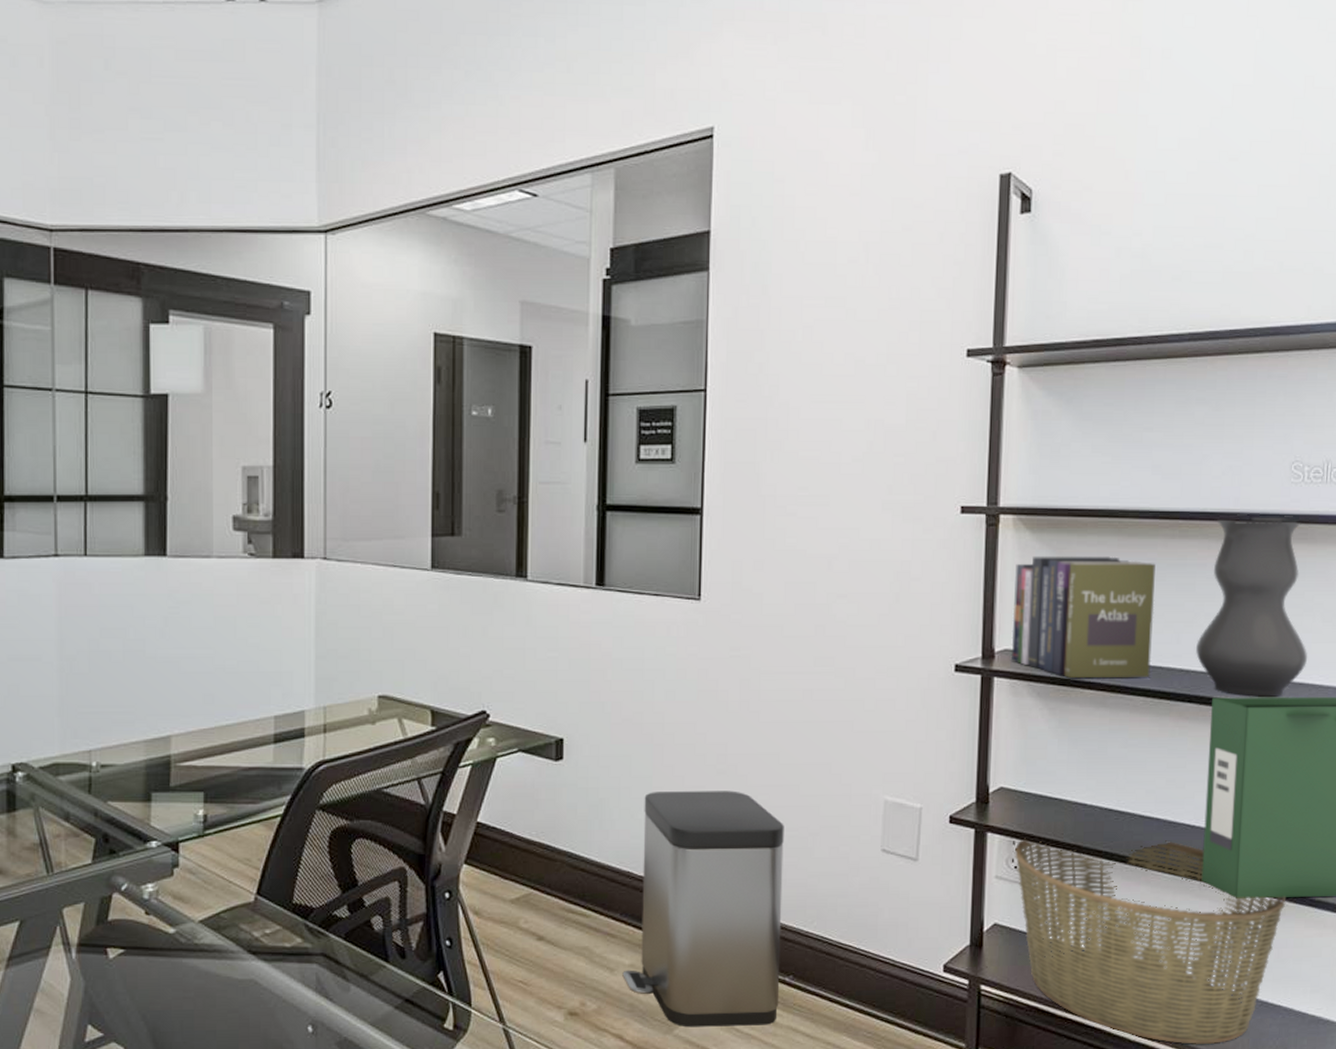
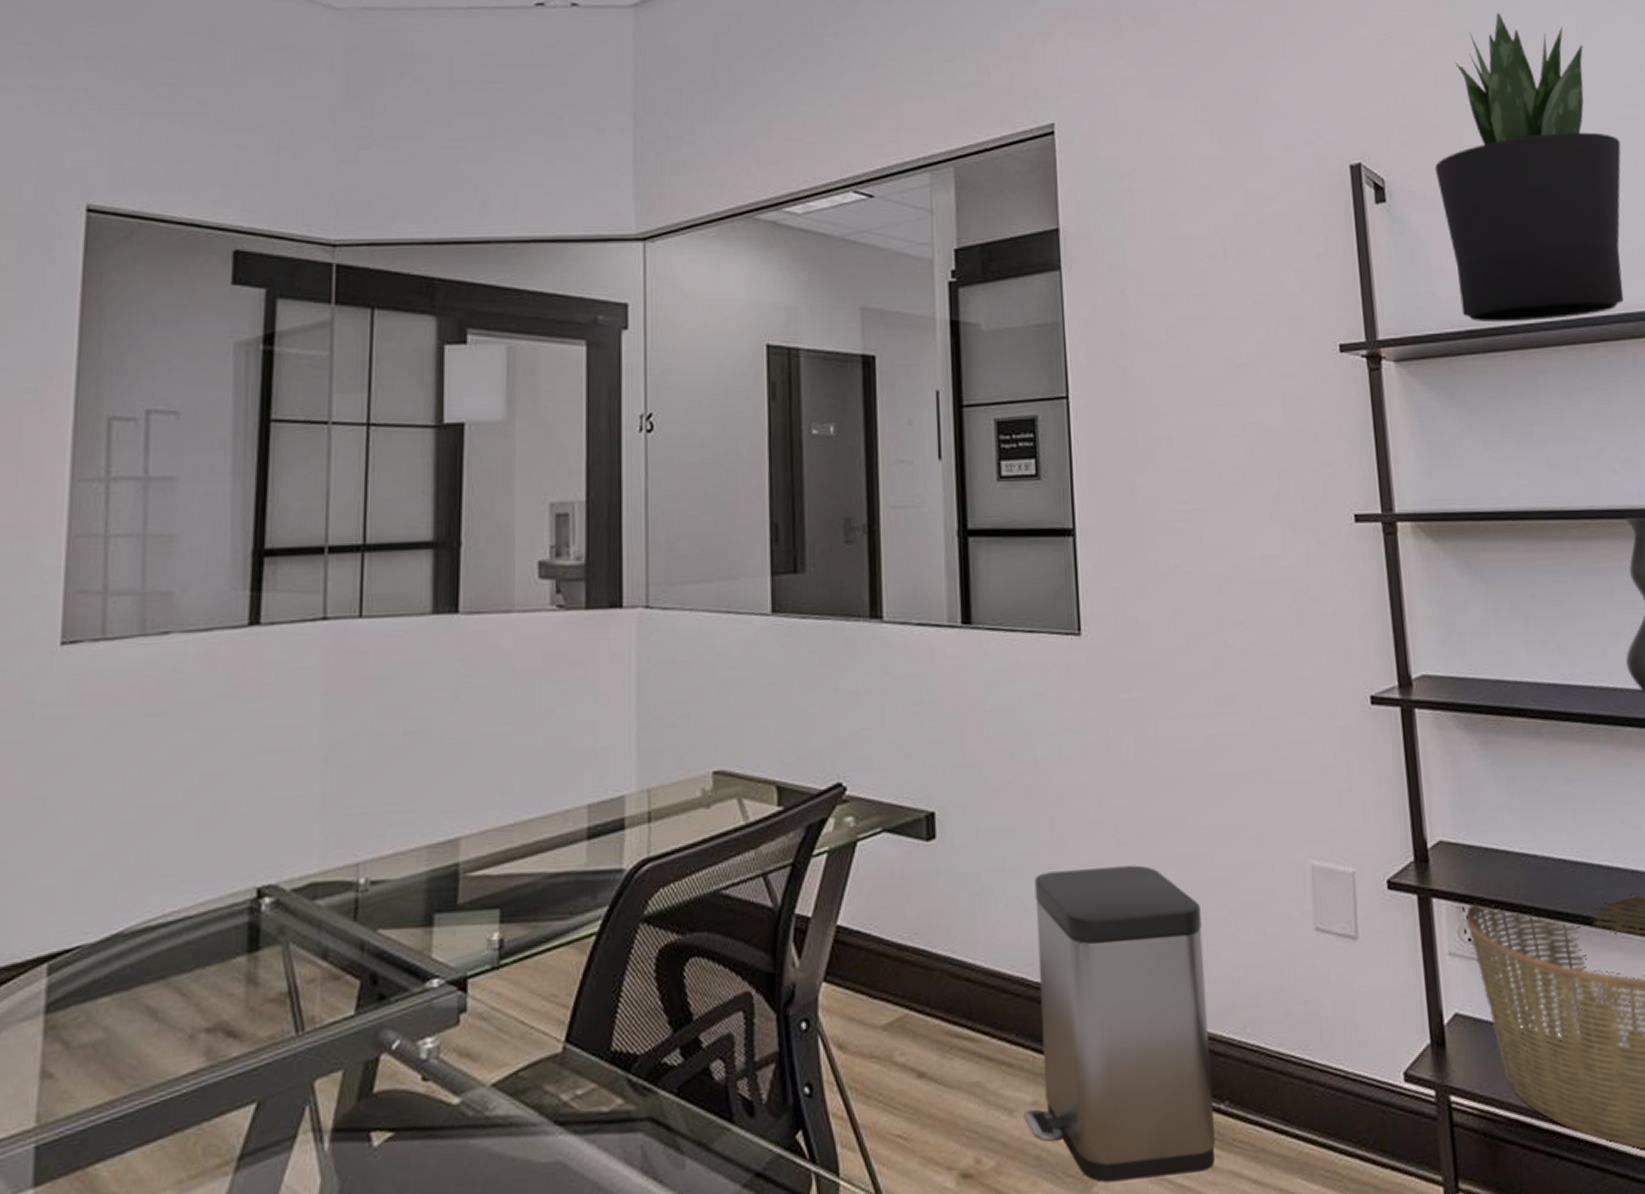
books: present [1011,556,1156,678] -> none [1421,563,1583,705]
planter: none [1084,17,1278,334] -> present [1434,12,1624,323]

